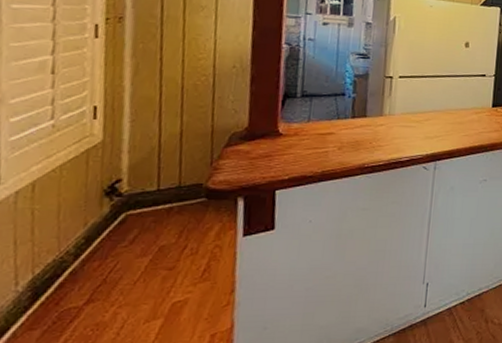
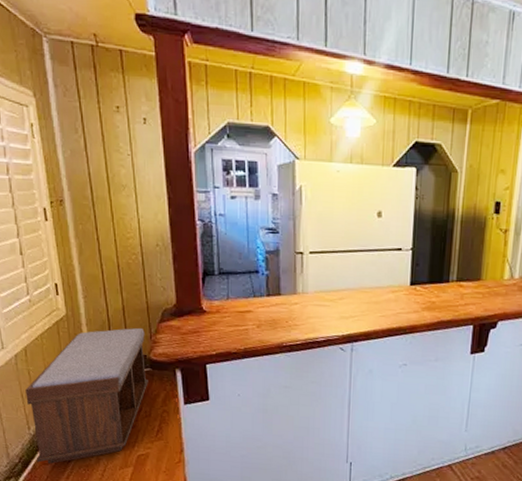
bench: none [18,153,205,329] -> present [25,327,148,465]

